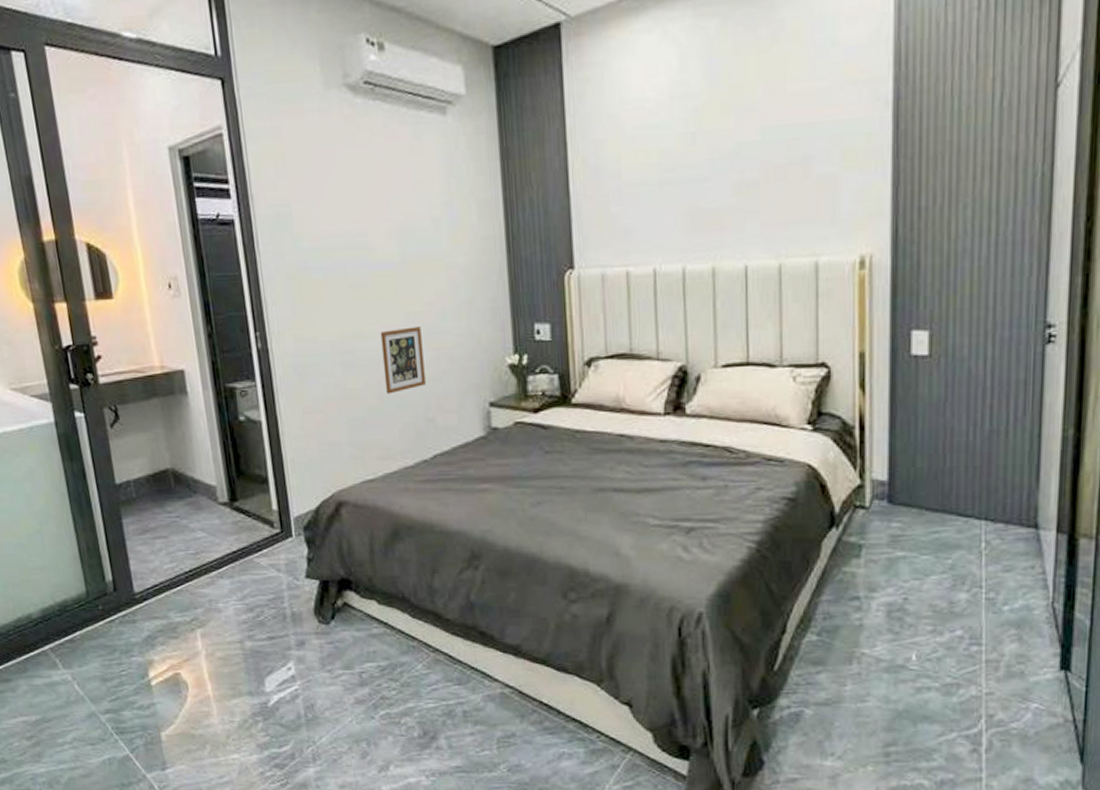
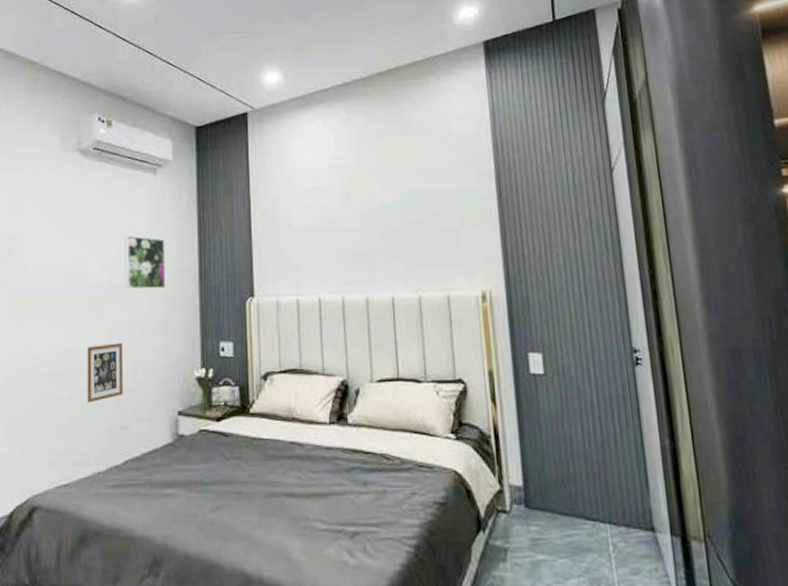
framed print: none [413,196,467,263] -> present [125,236,166,290]

